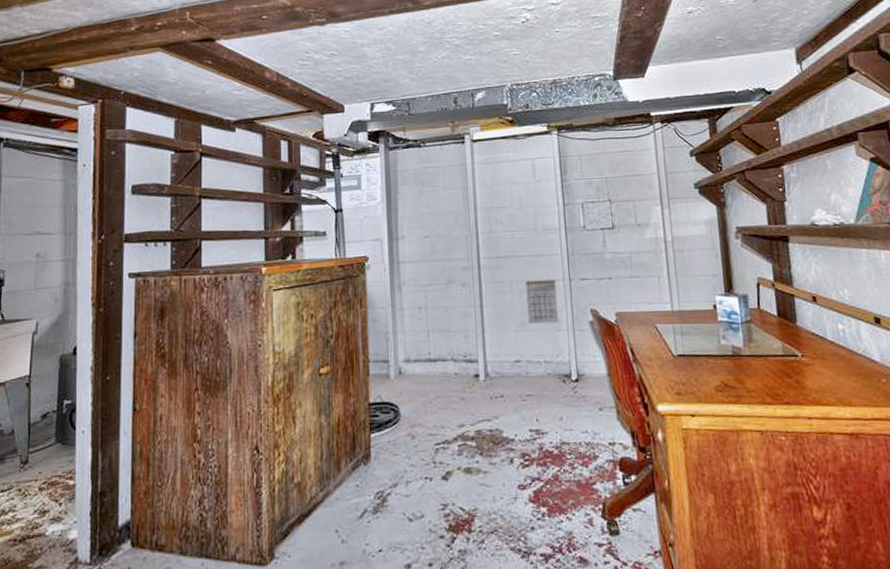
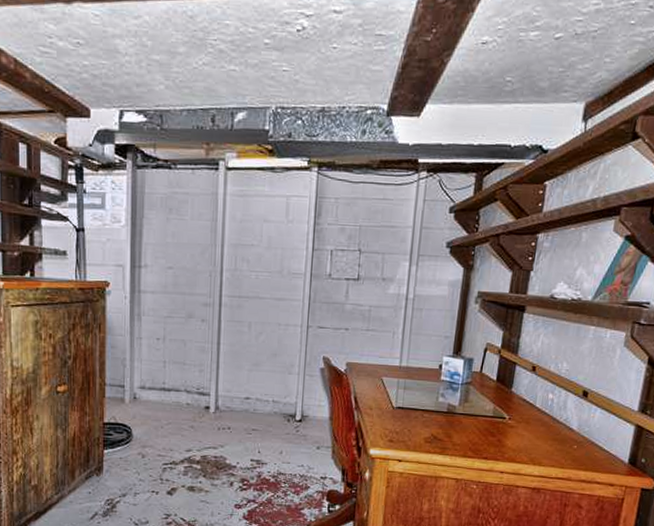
calendar: present [525,279,559,324] -> none [262,323,294,367]

